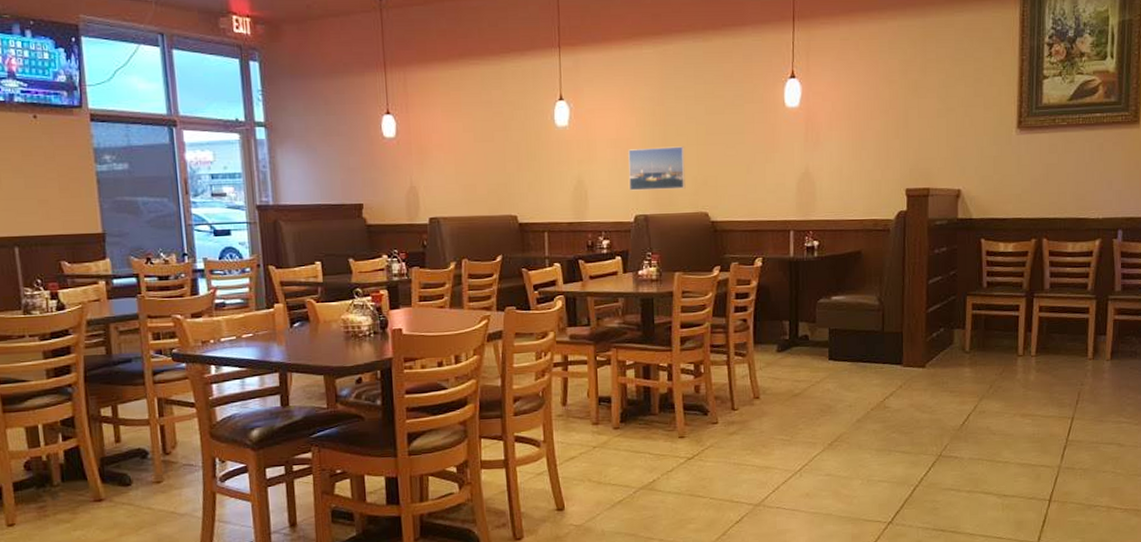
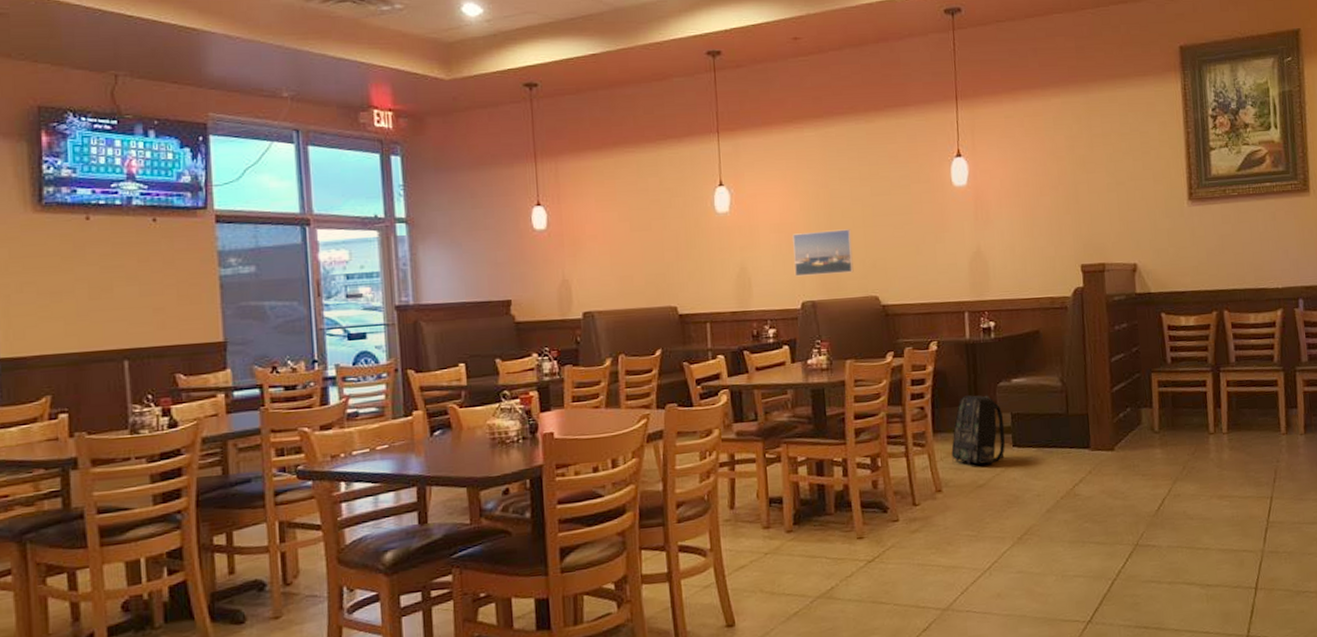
backpack: none [770,310,822,376] -> present [951,395,1006,465]

